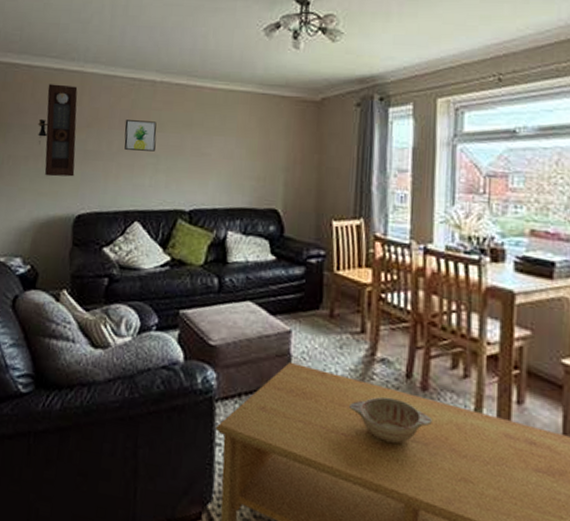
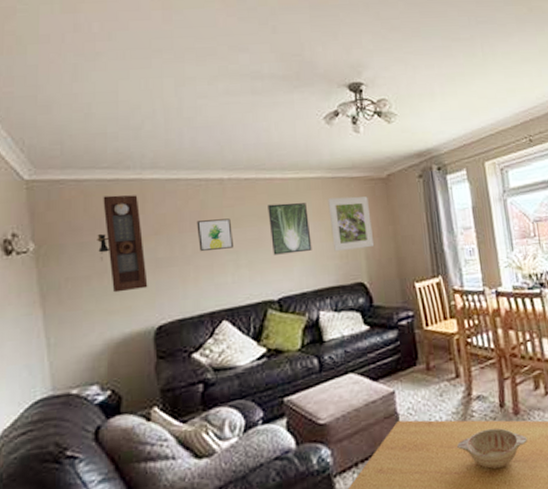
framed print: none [191,113,232,168] -> present [268,203,312,255]
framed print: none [252,115,297,174] -> present [328,196,375,252]

